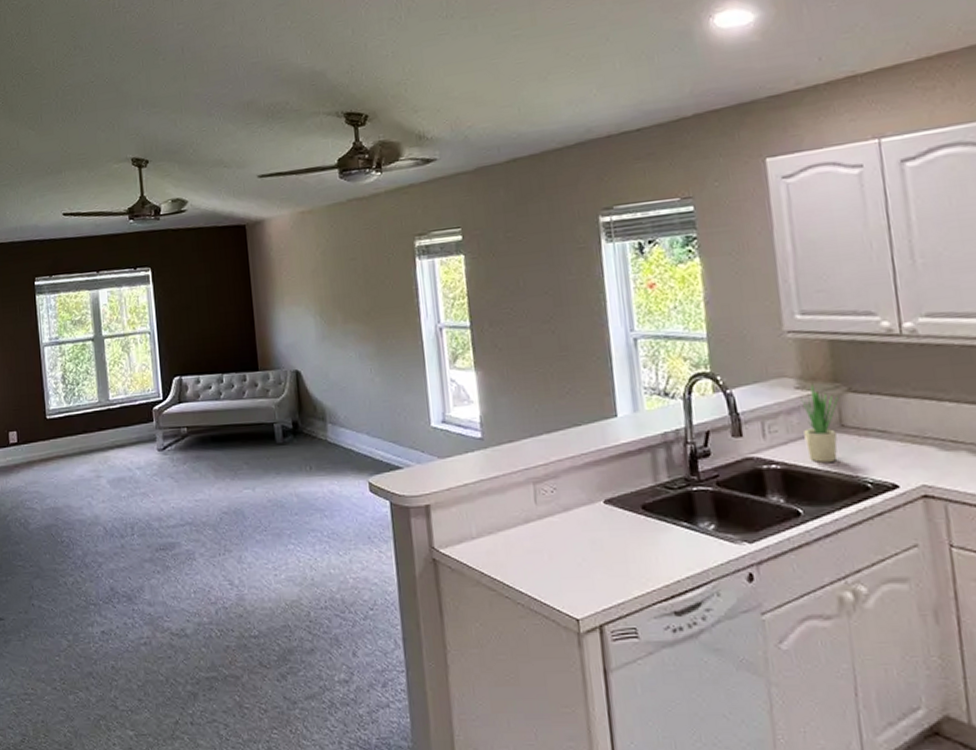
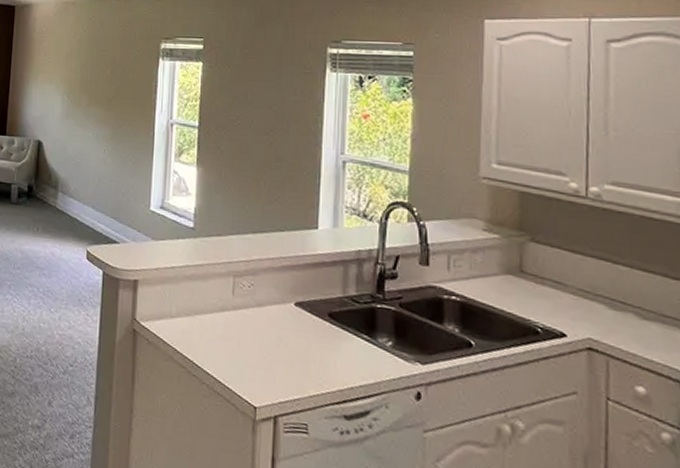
potted plant: present [800,382,839,463] -> none [486,227,521,303]

